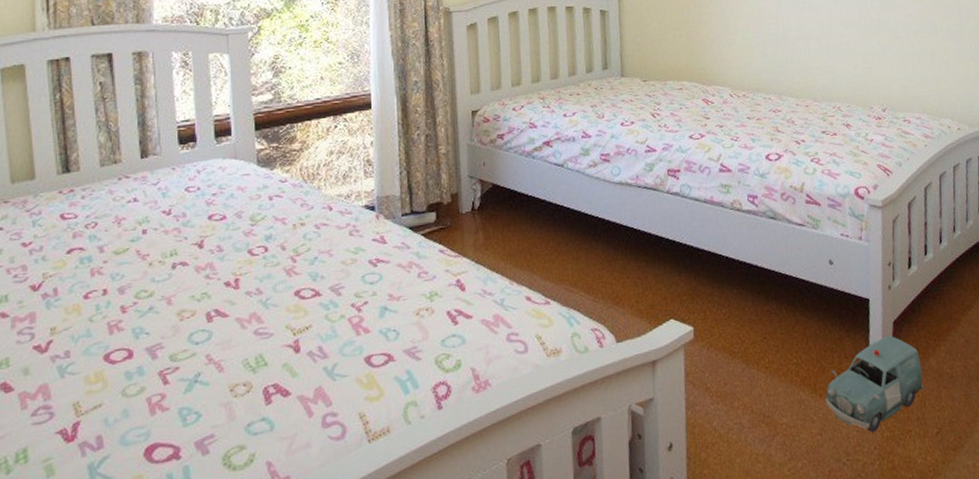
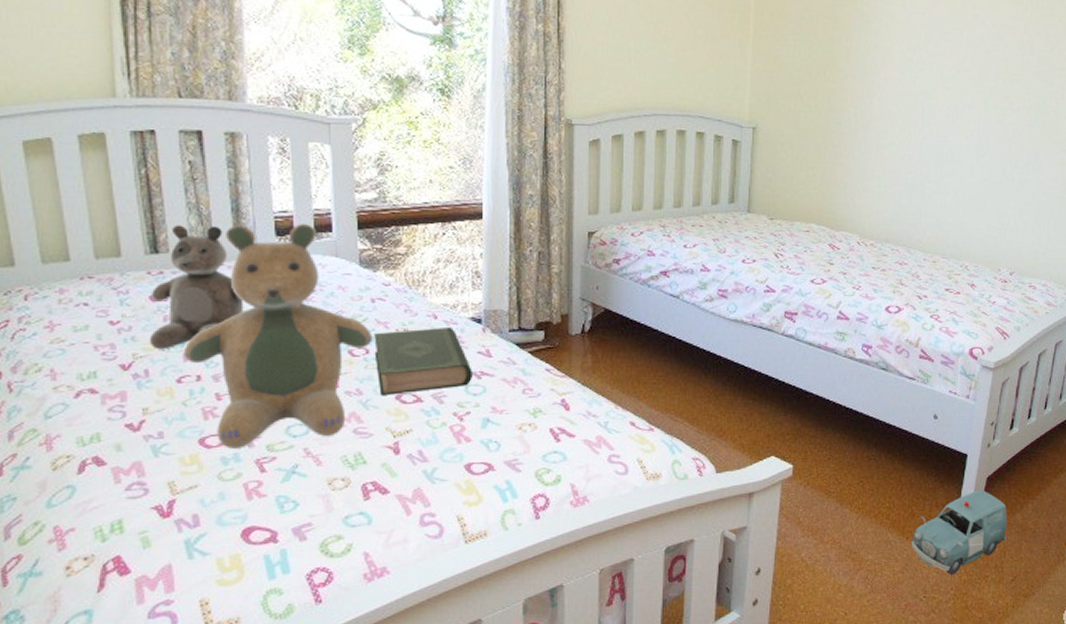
stuffed animal: none [58,140,149,267] -> present [149,225,244,350]
teddy bear: none [90,130,271,363] -> present [183,224,372,449]
book: none [272,216,369,292] -> present [374,326,472,395]

